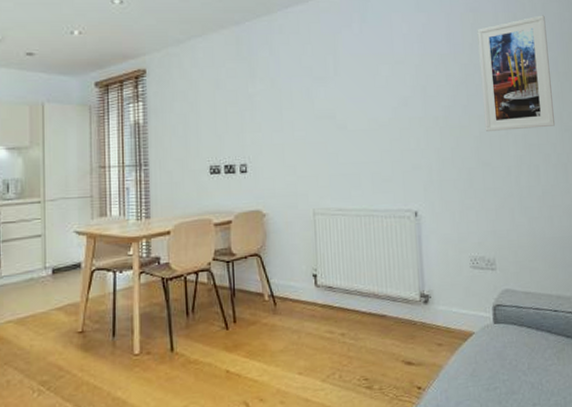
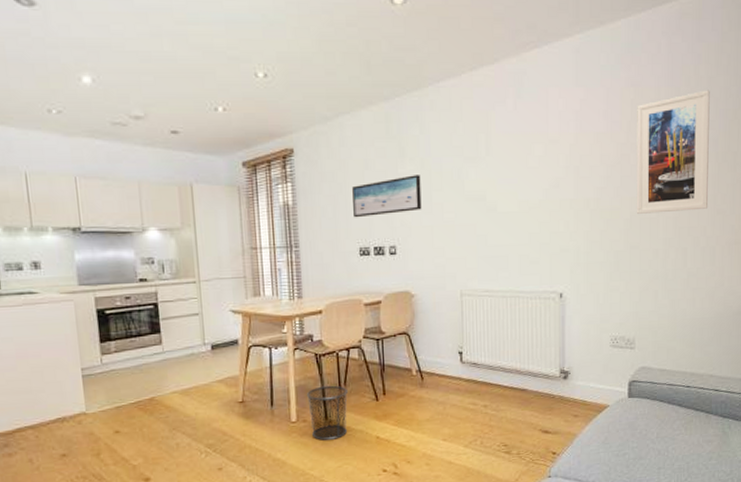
waste bin: none [151,312,195,376] -> present [306,385,348,441]
wall art: none [203,94,272,136] -> present [352,175,422,218]

